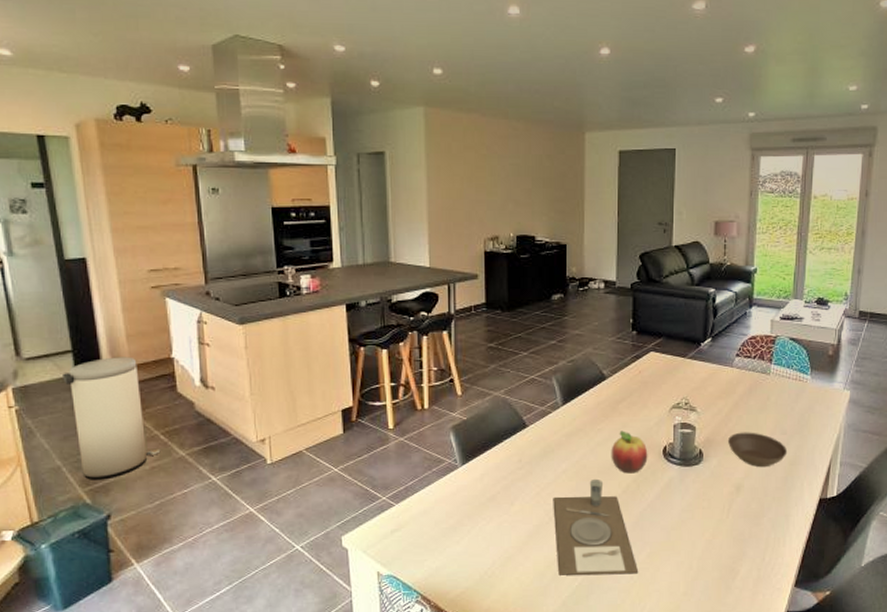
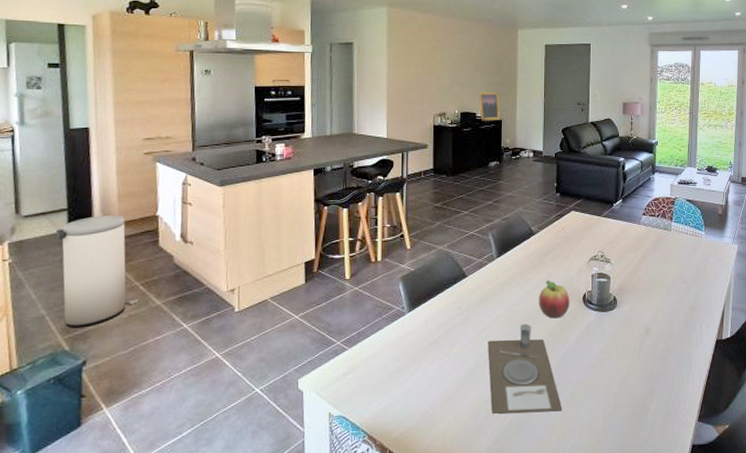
picture frame: none [537,211,565,246] -> present [478,92,501,121]
bowl: present [727,432,788,468] -> none [637,281,688,313]

